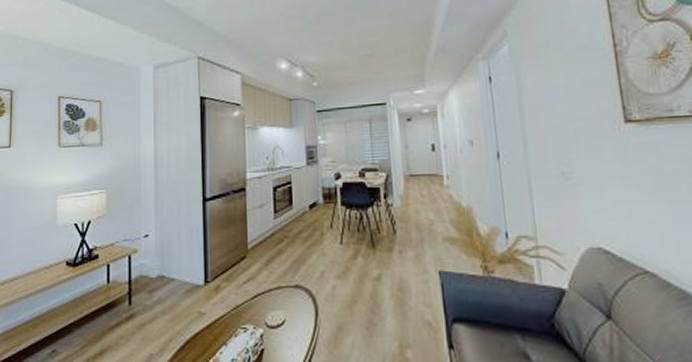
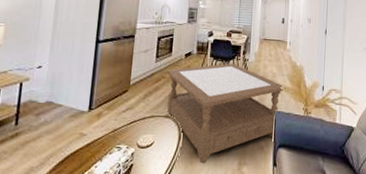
coffee table: none [289,211,451,347] -> present [167,63,286,164]

